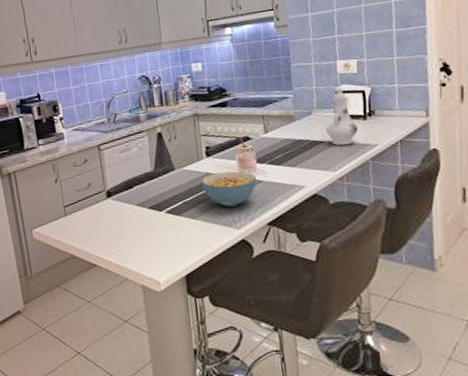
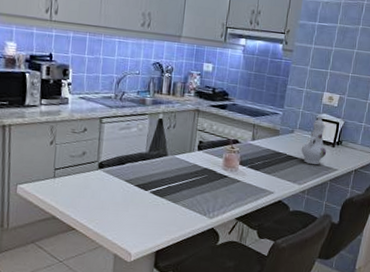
cereal bowl: present [201,171,257,207] -> none [188,166,237,198]

